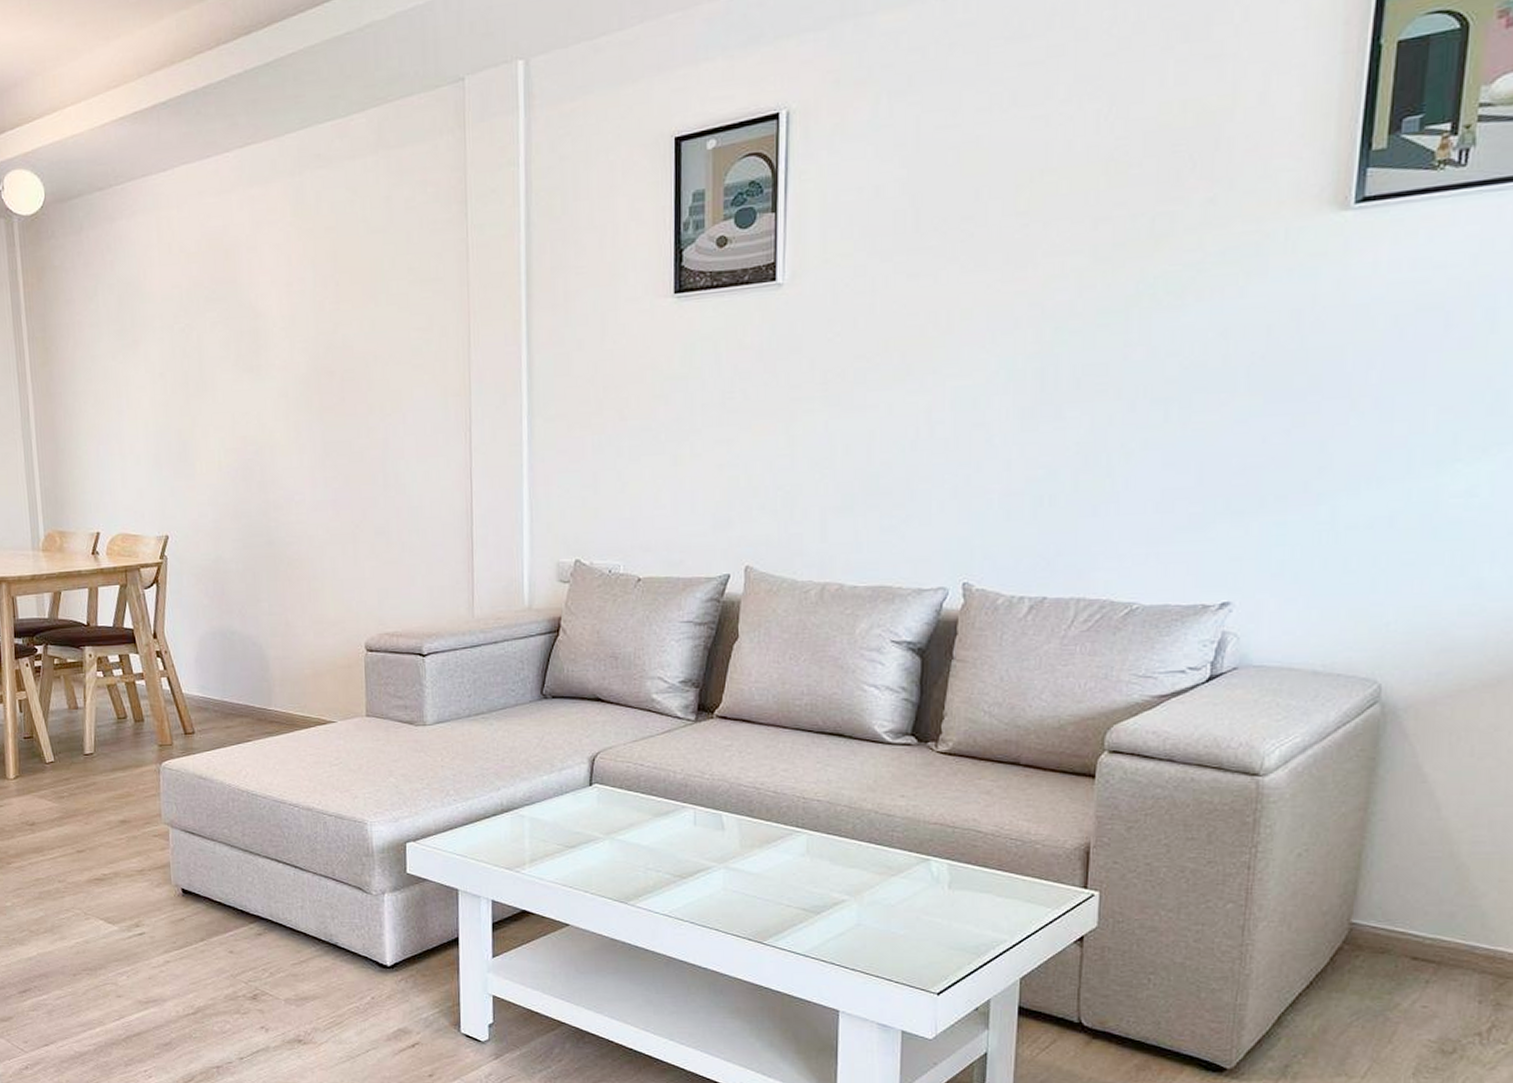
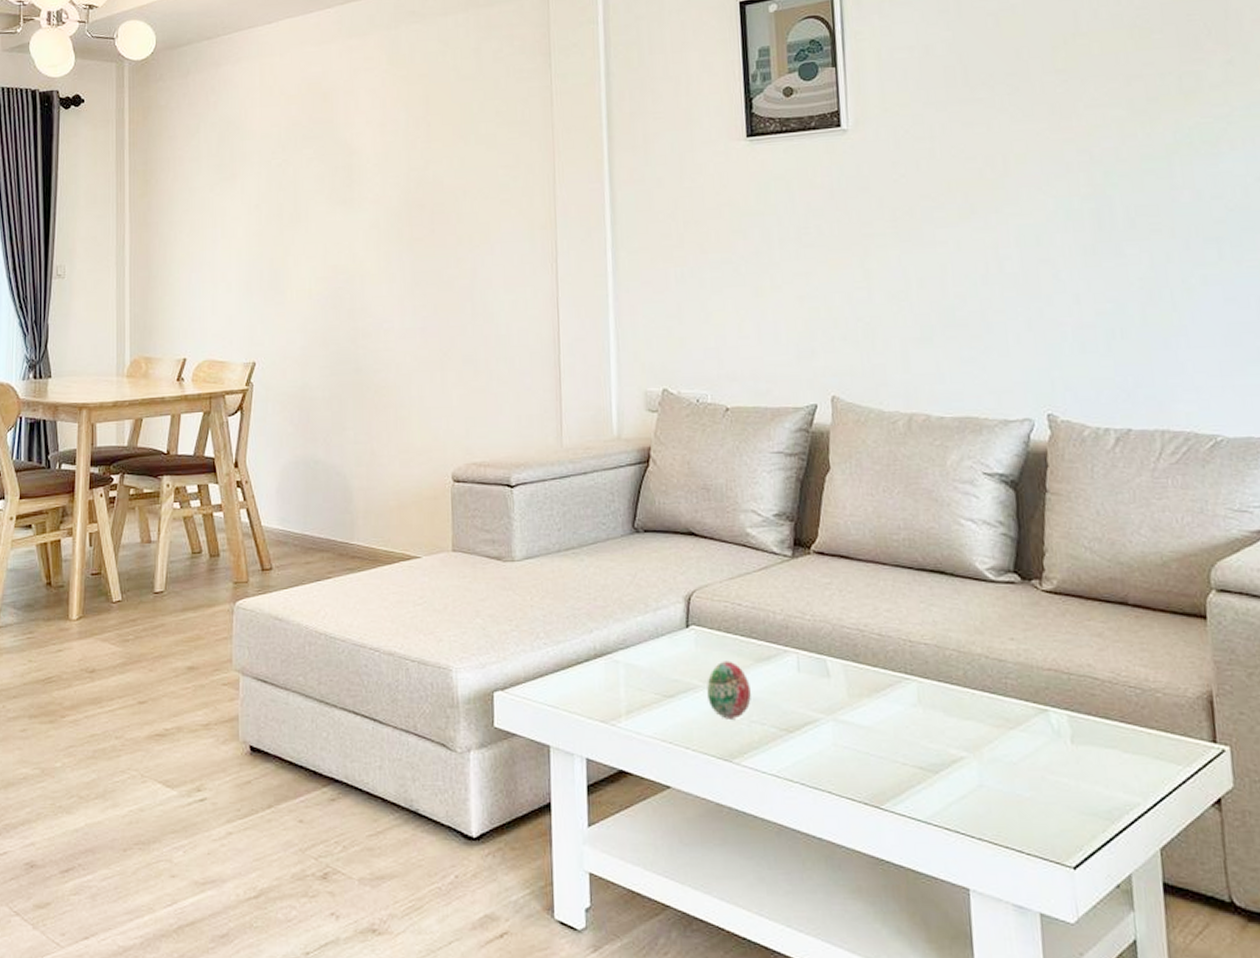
decorative egg: none [606,815,648,867] -> present [706,661,751,719]

